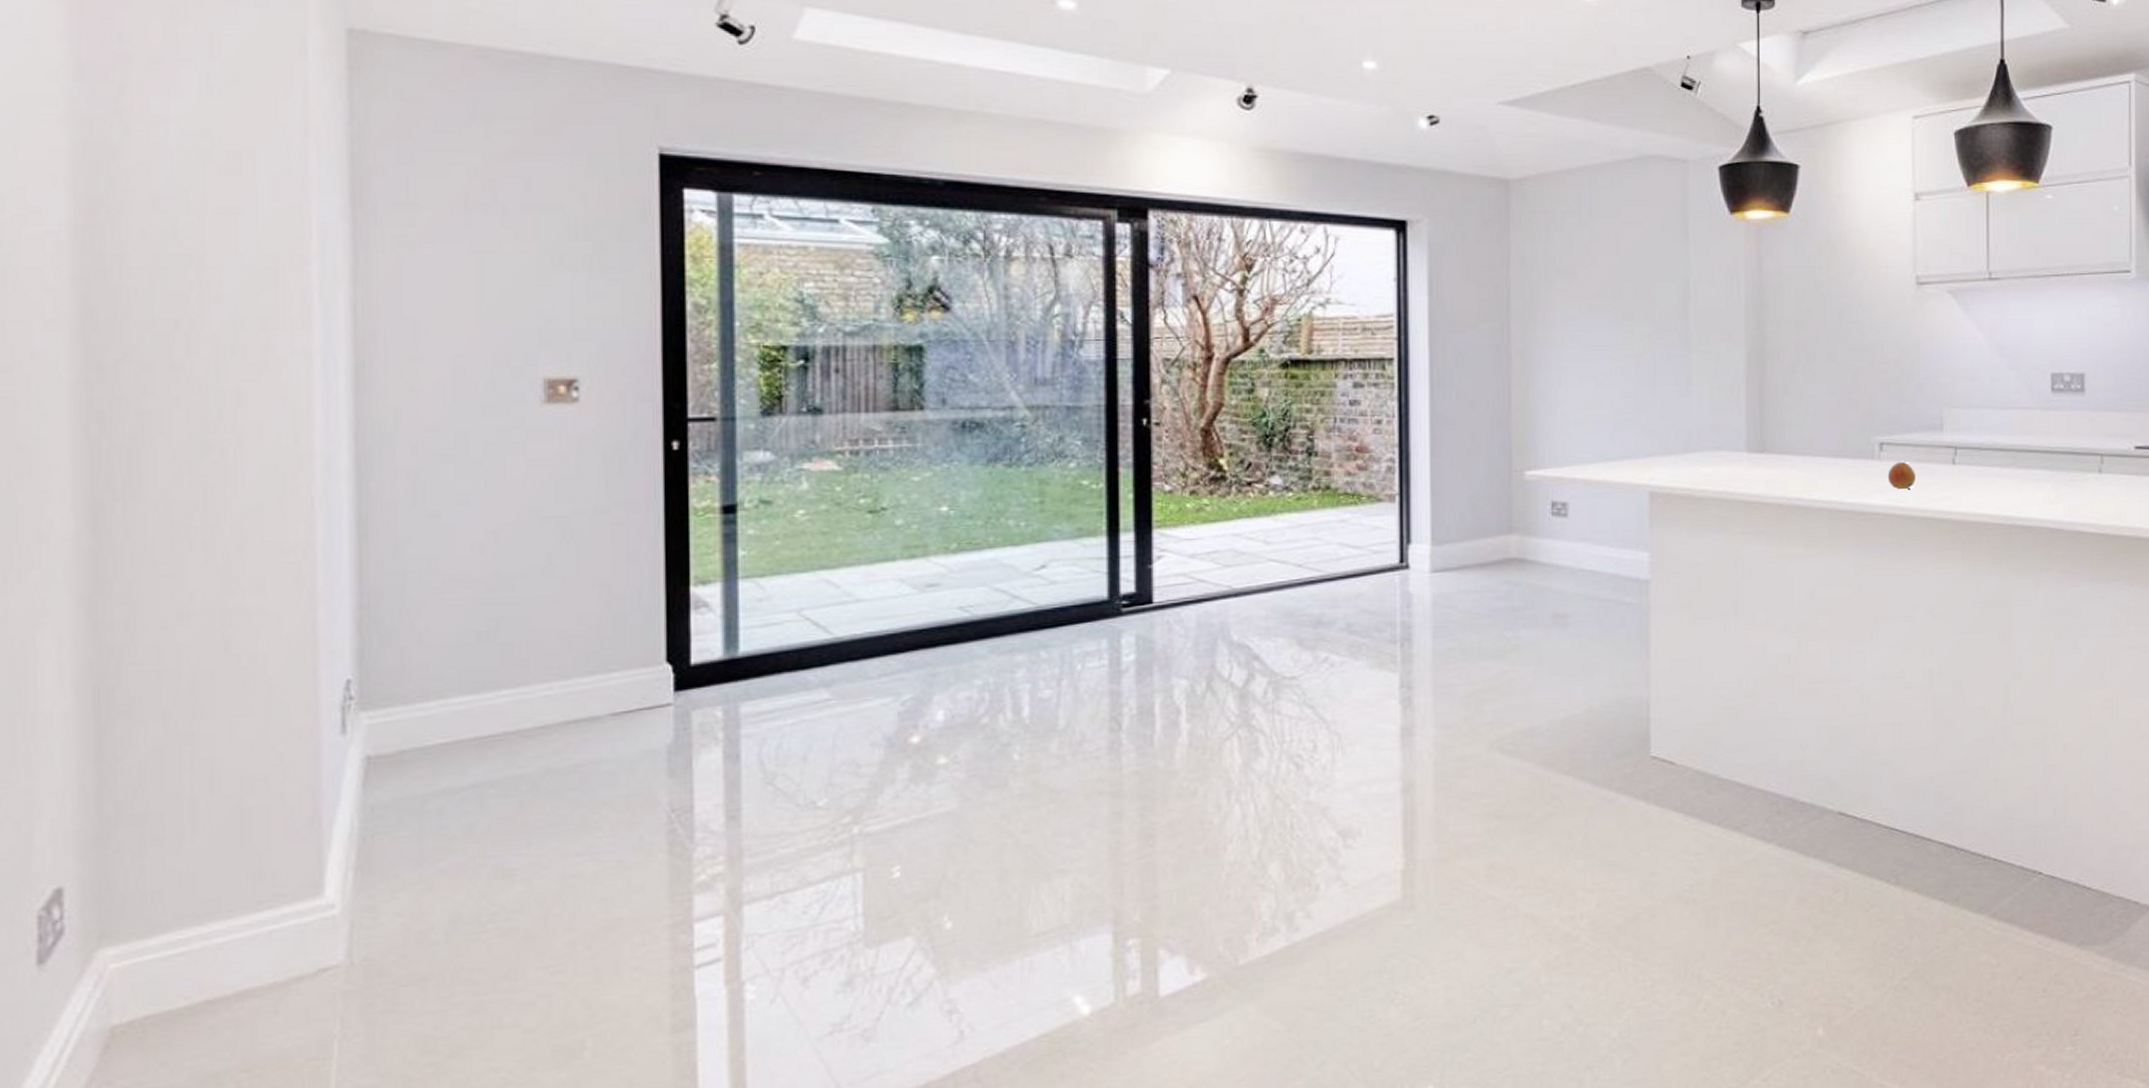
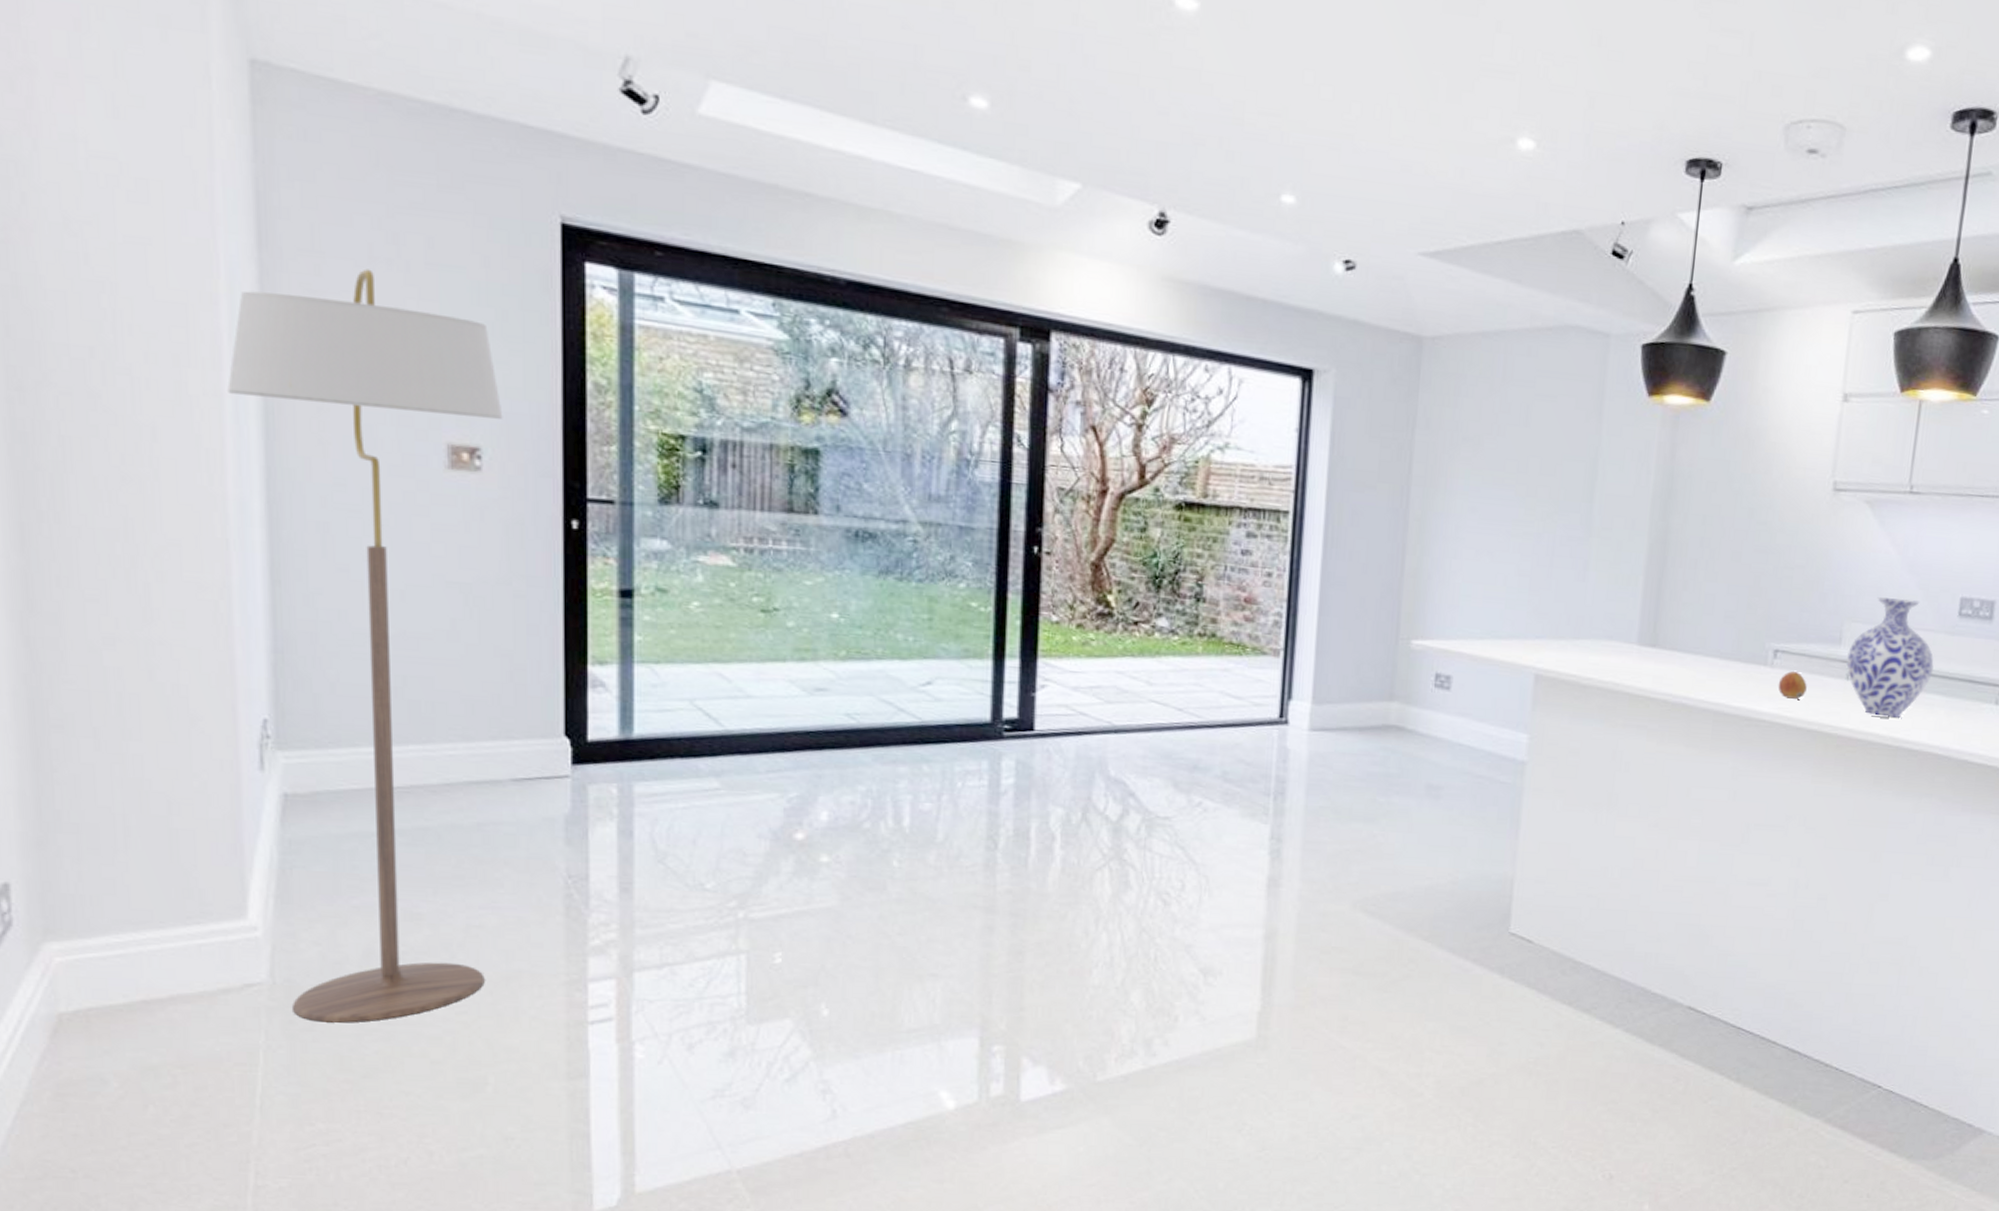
floor lamp: none [317,216,601,1002] -> present [227,268,503,1023]
vase: none [1949,381,2036,498] -> present [1845,597,1934,718]

